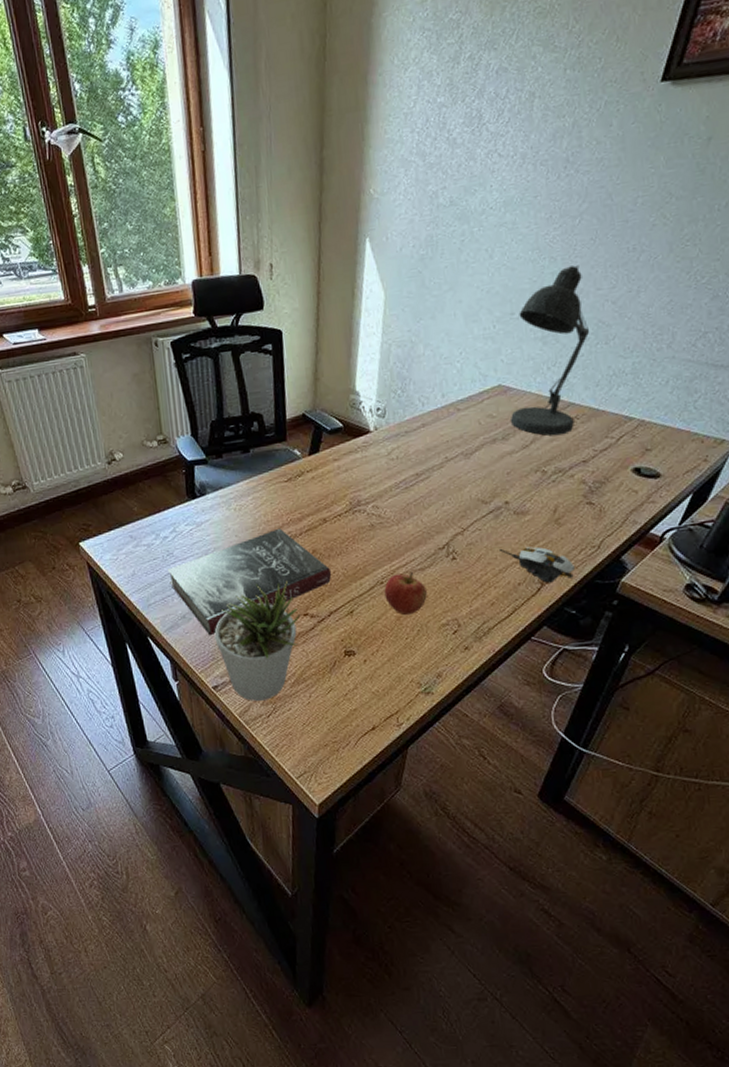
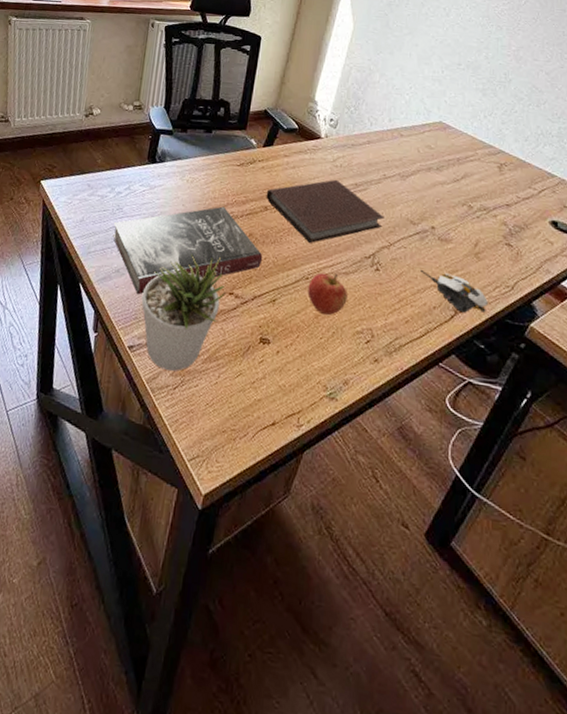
notebook: none [322,473,453,546] -> present [266,179,385,243]
desk lamp: present [511,265,589,436] -> none [447,36,523,177]

